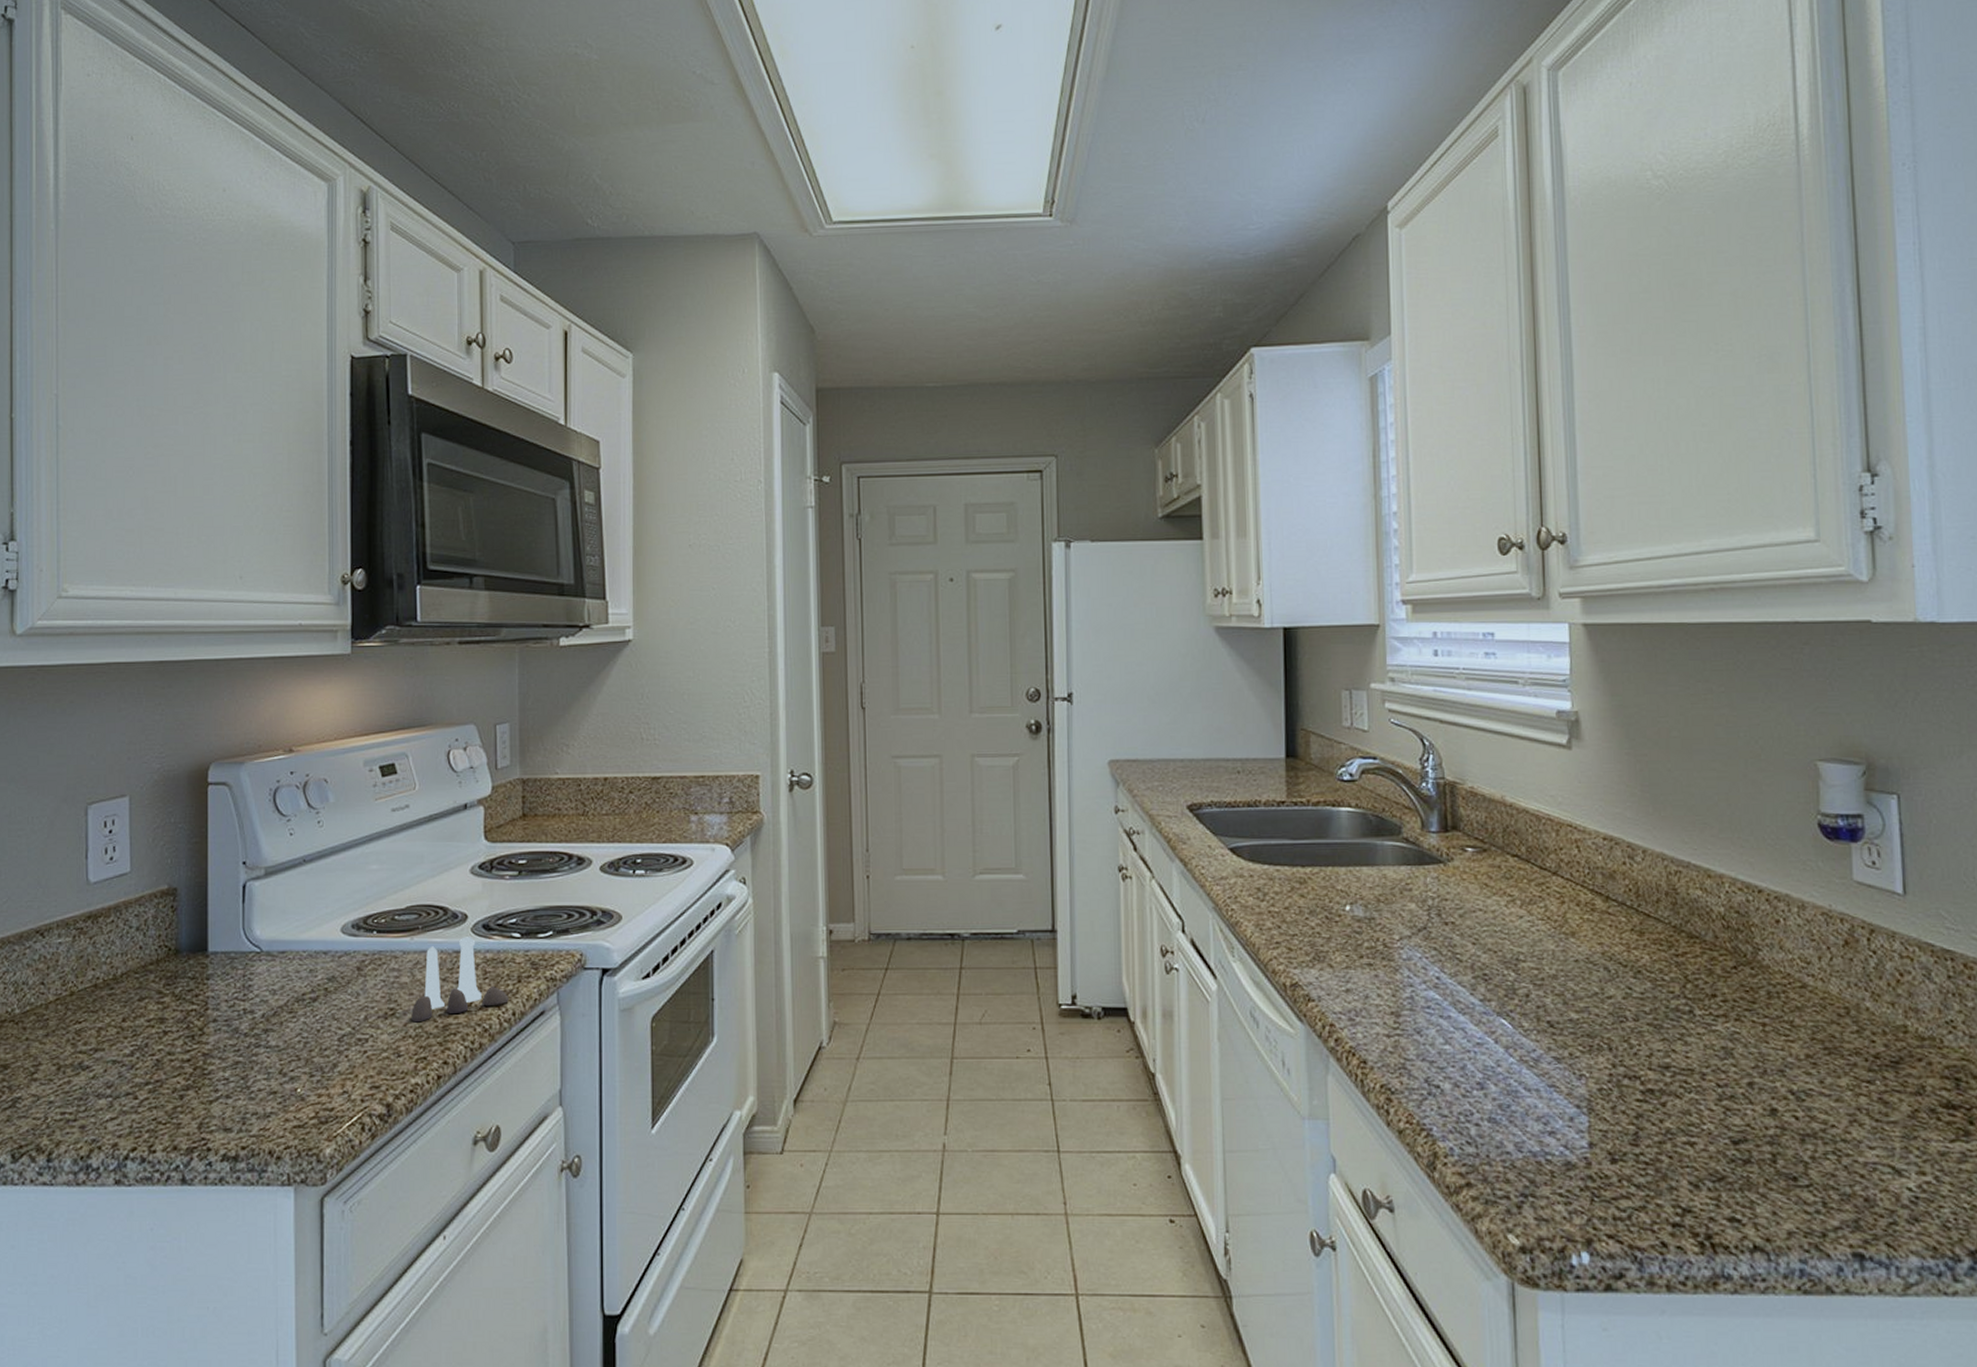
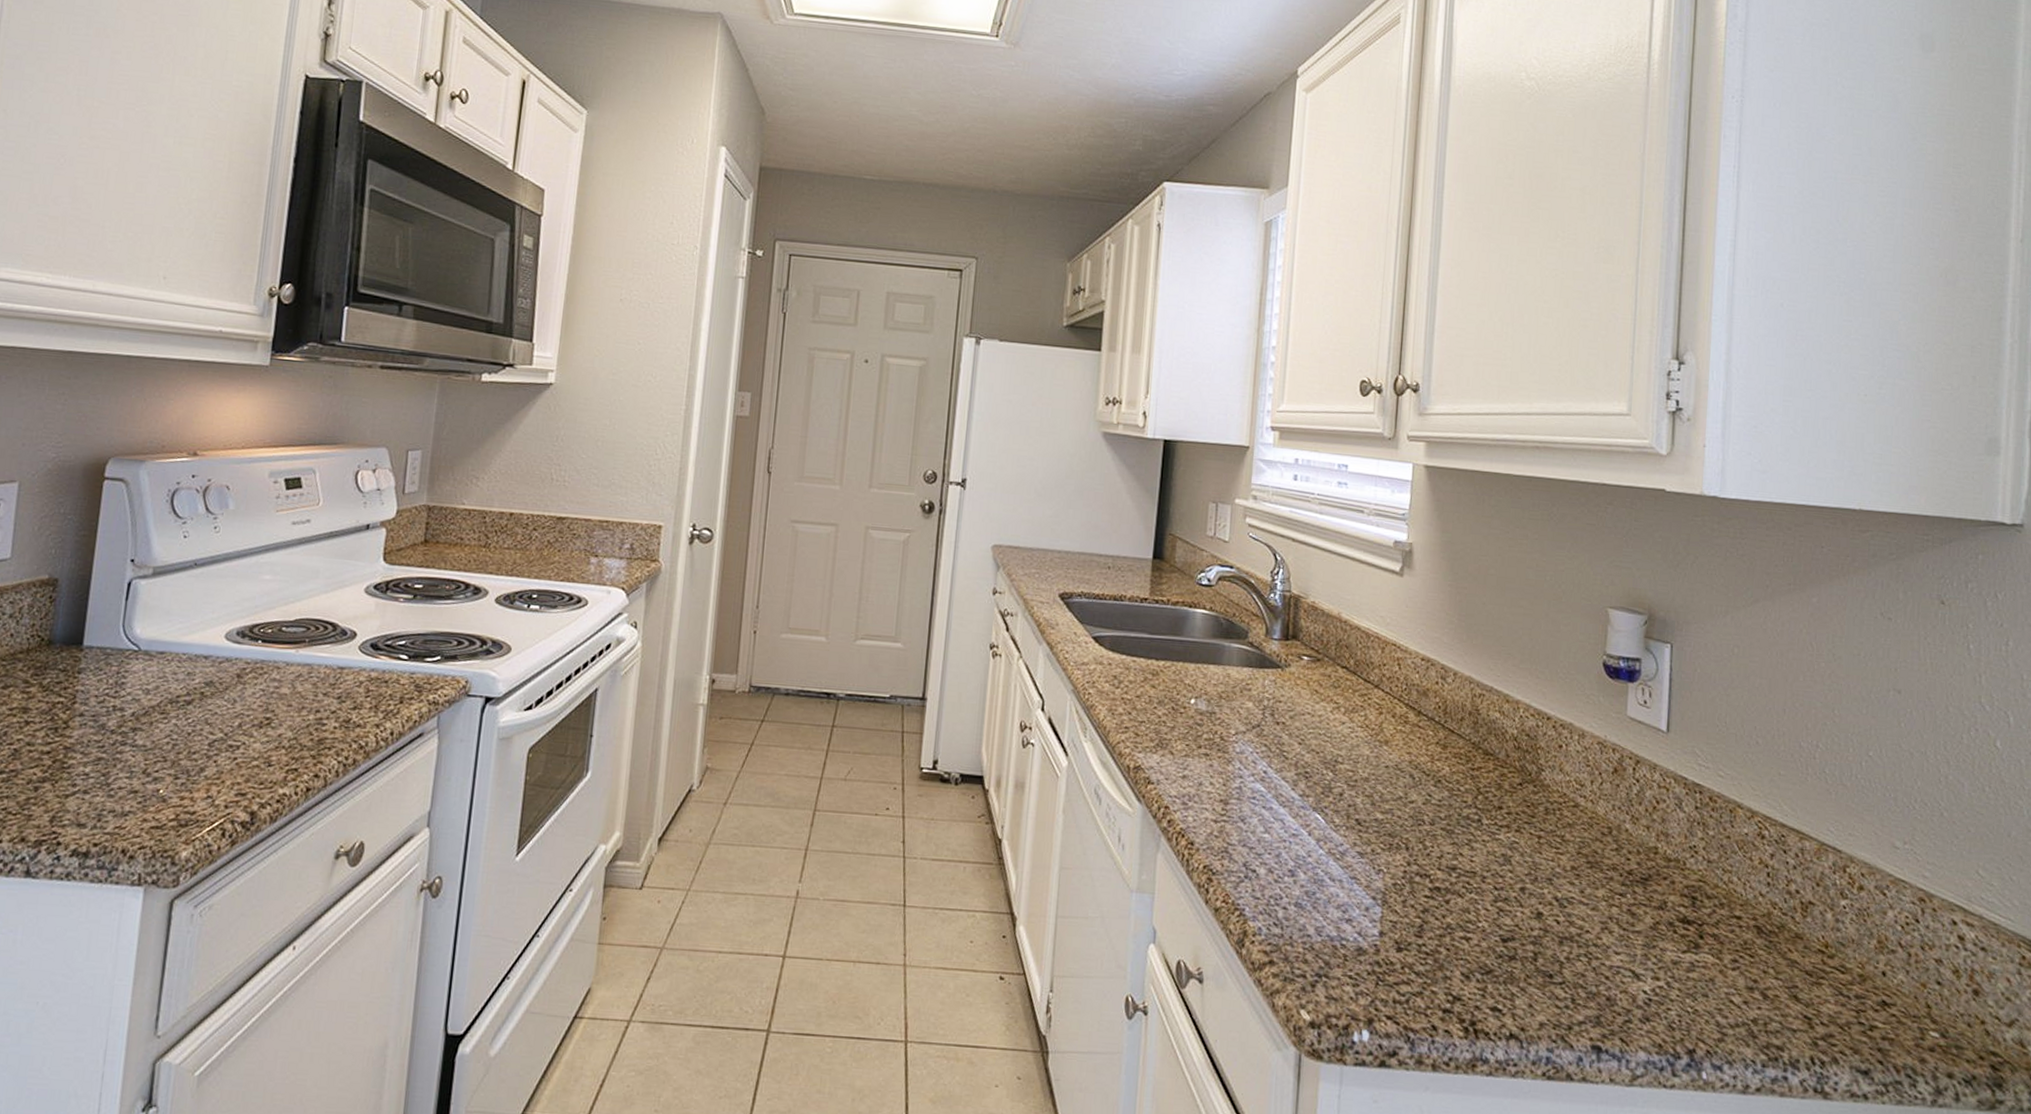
salt and pepper shaker set: present [411,937,509,1023] -> none [287,654,389,734]

